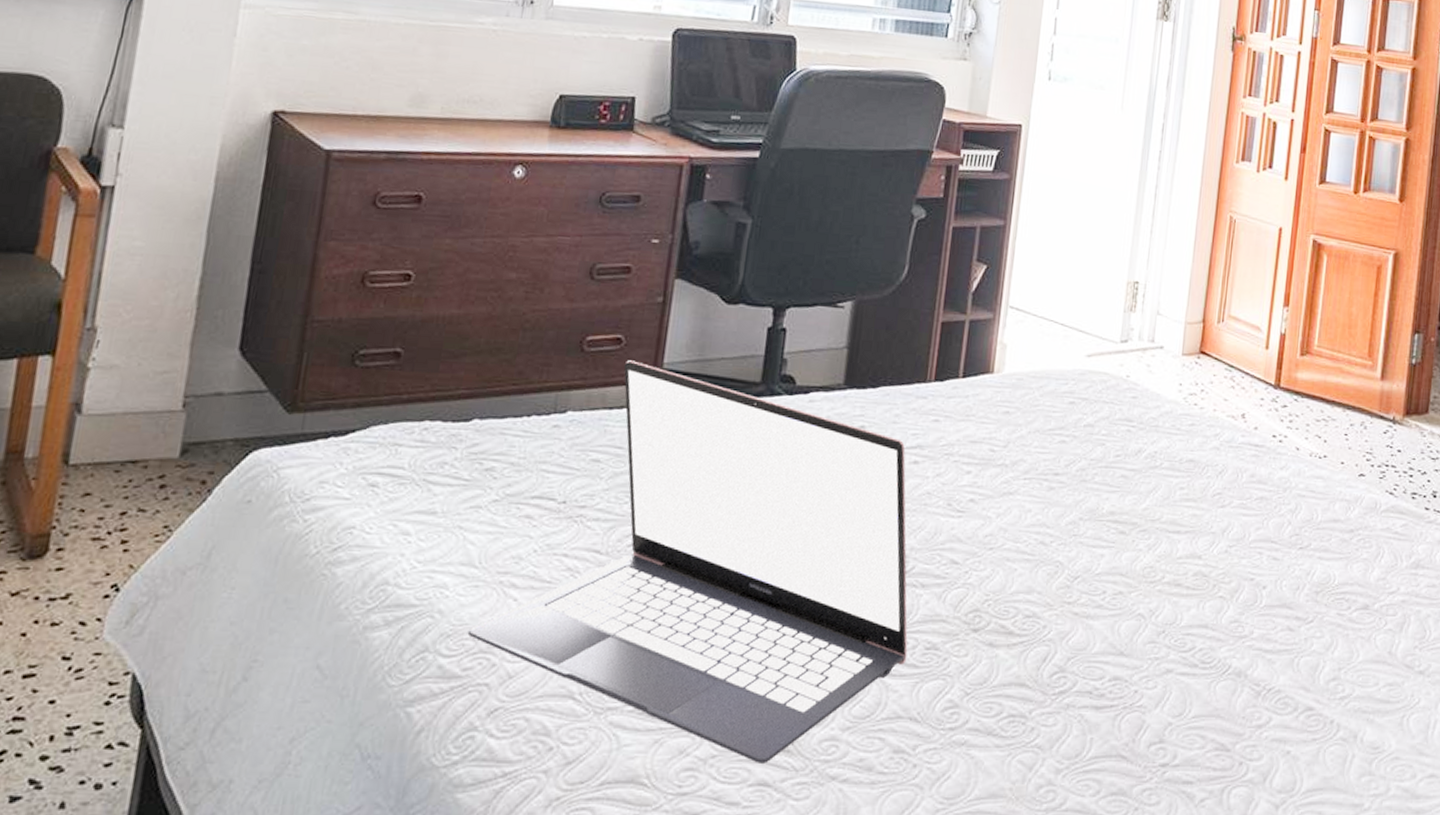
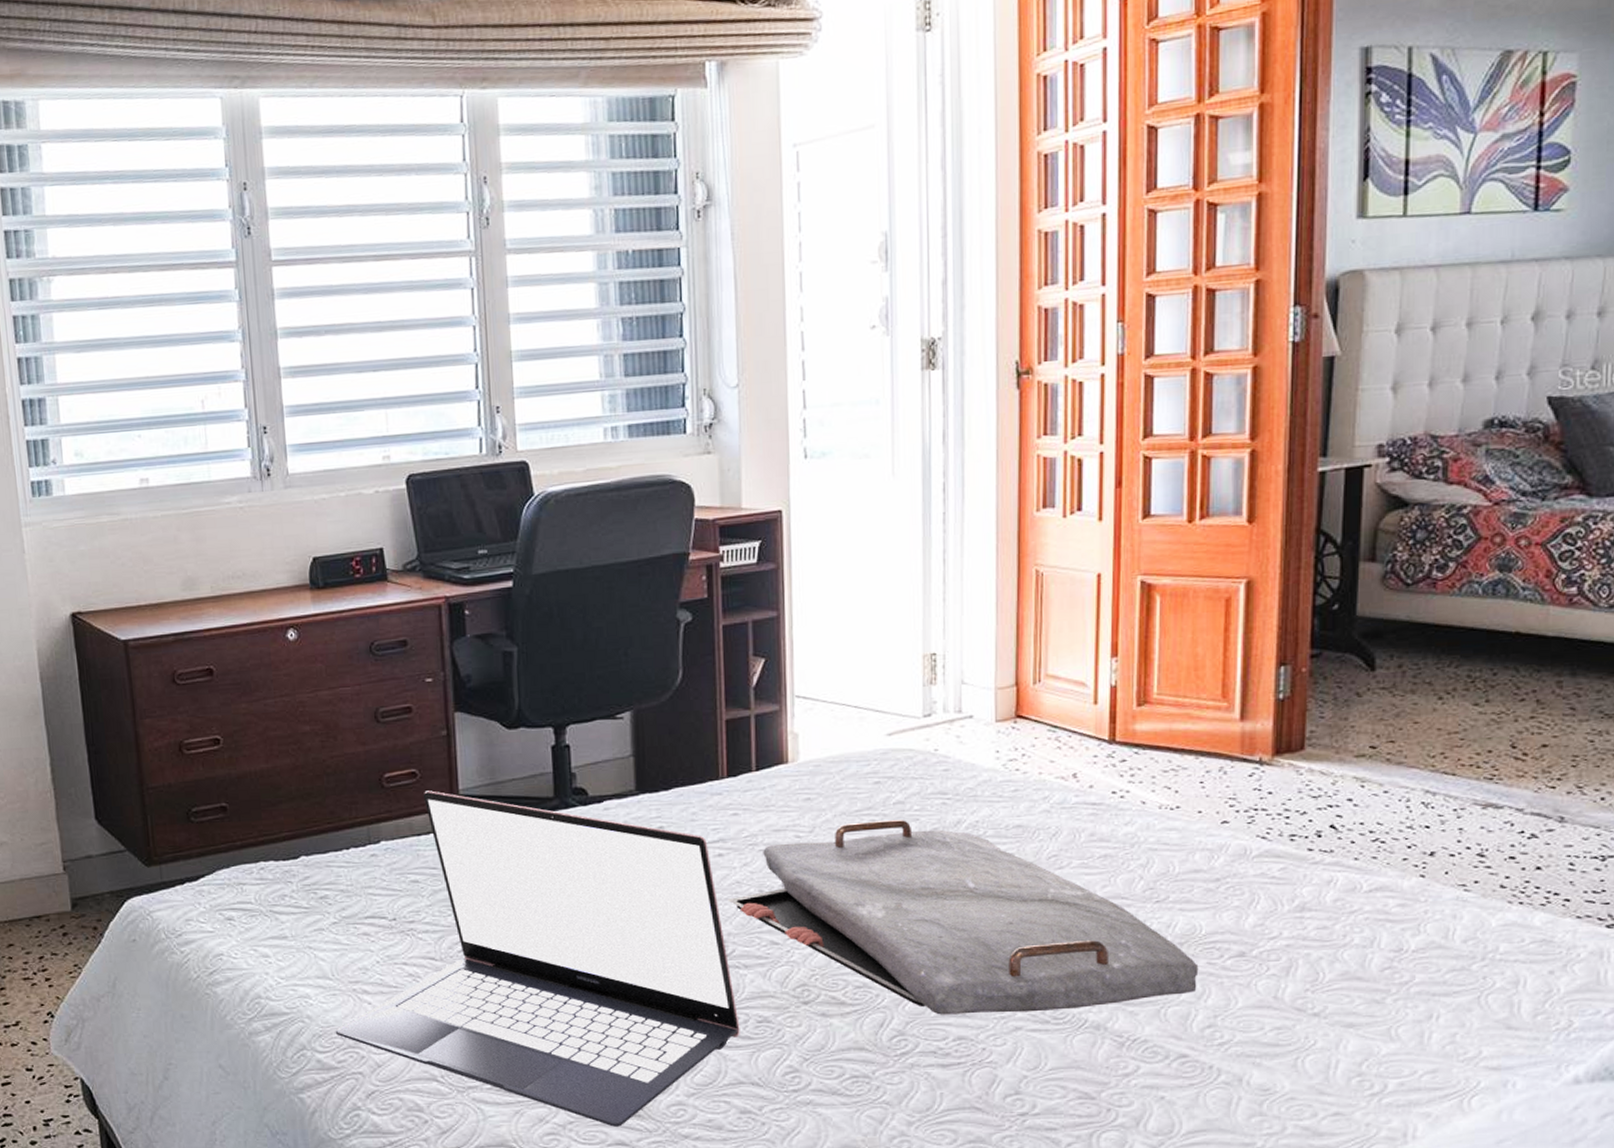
serving tray: none [916,441,1330,655] -> present [728,820,1199,1015]

